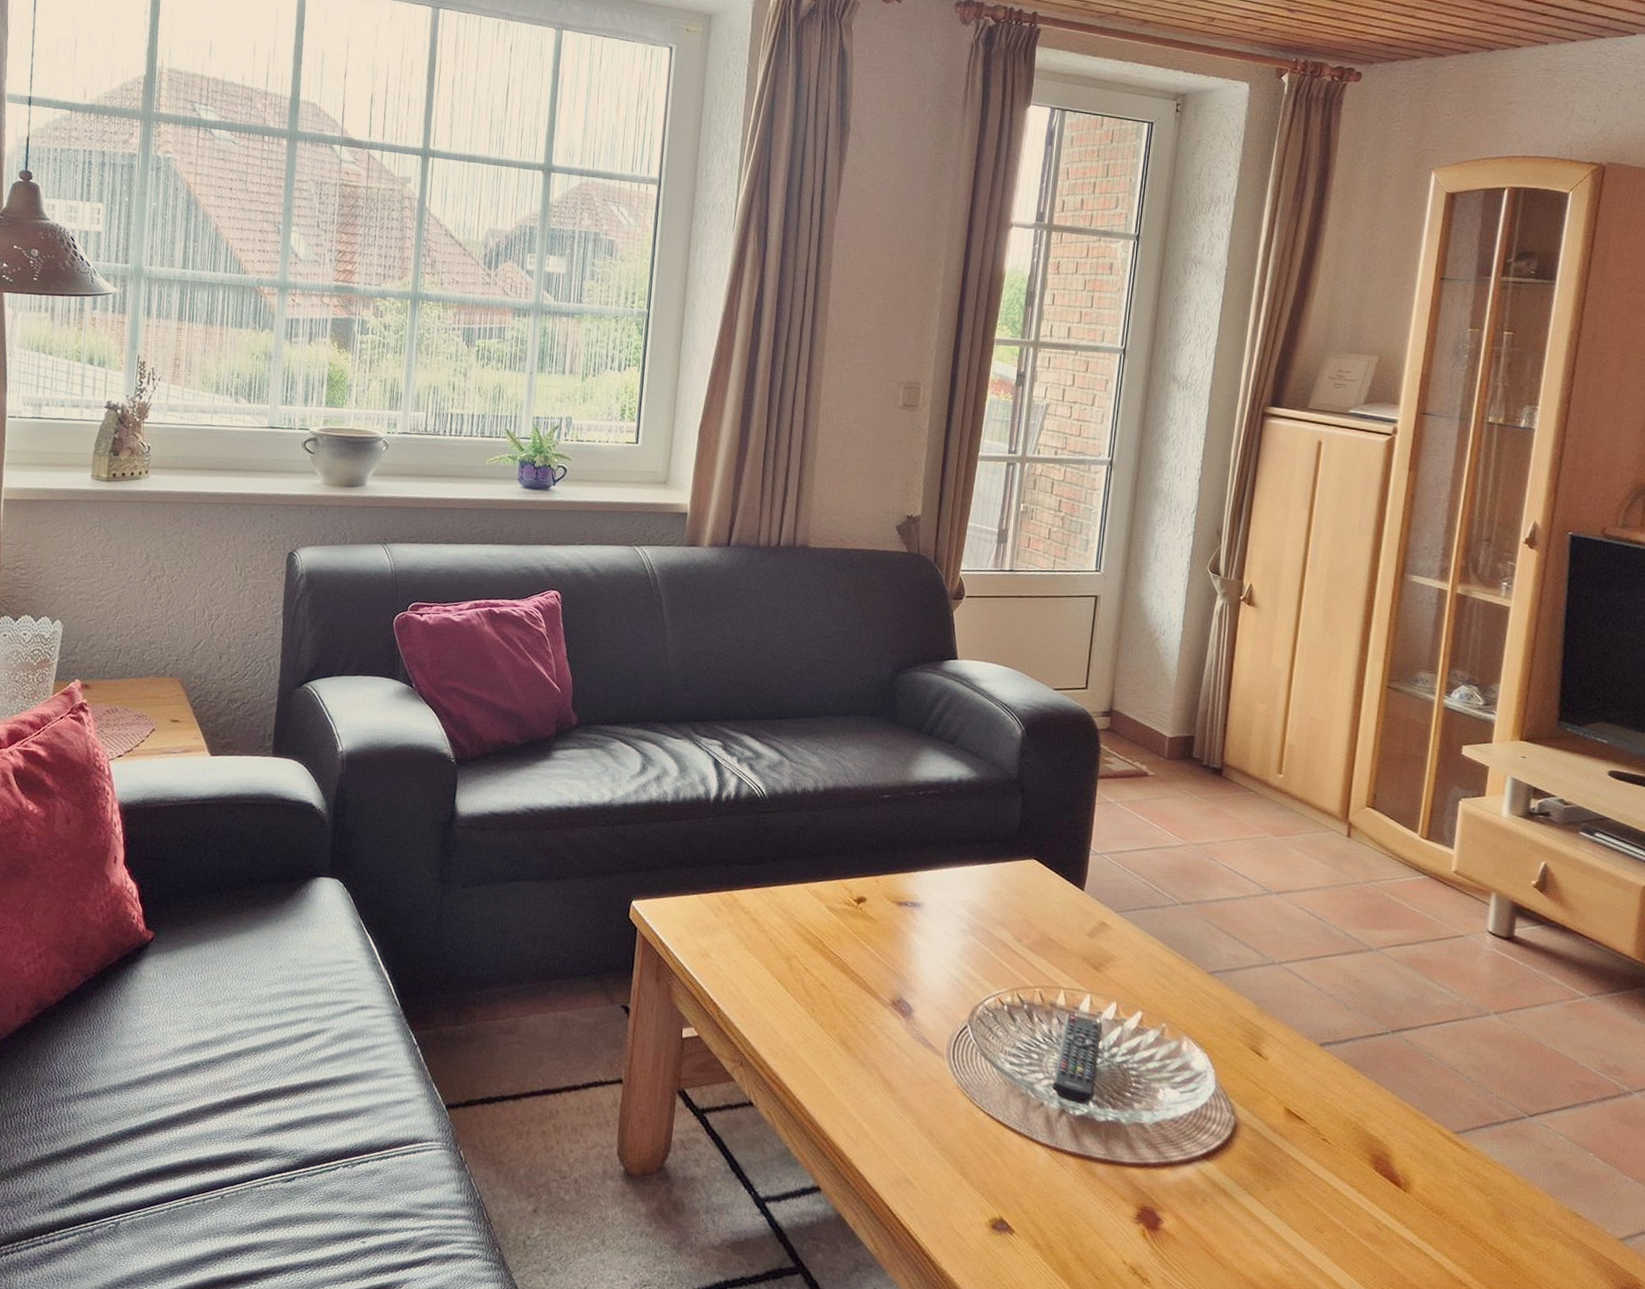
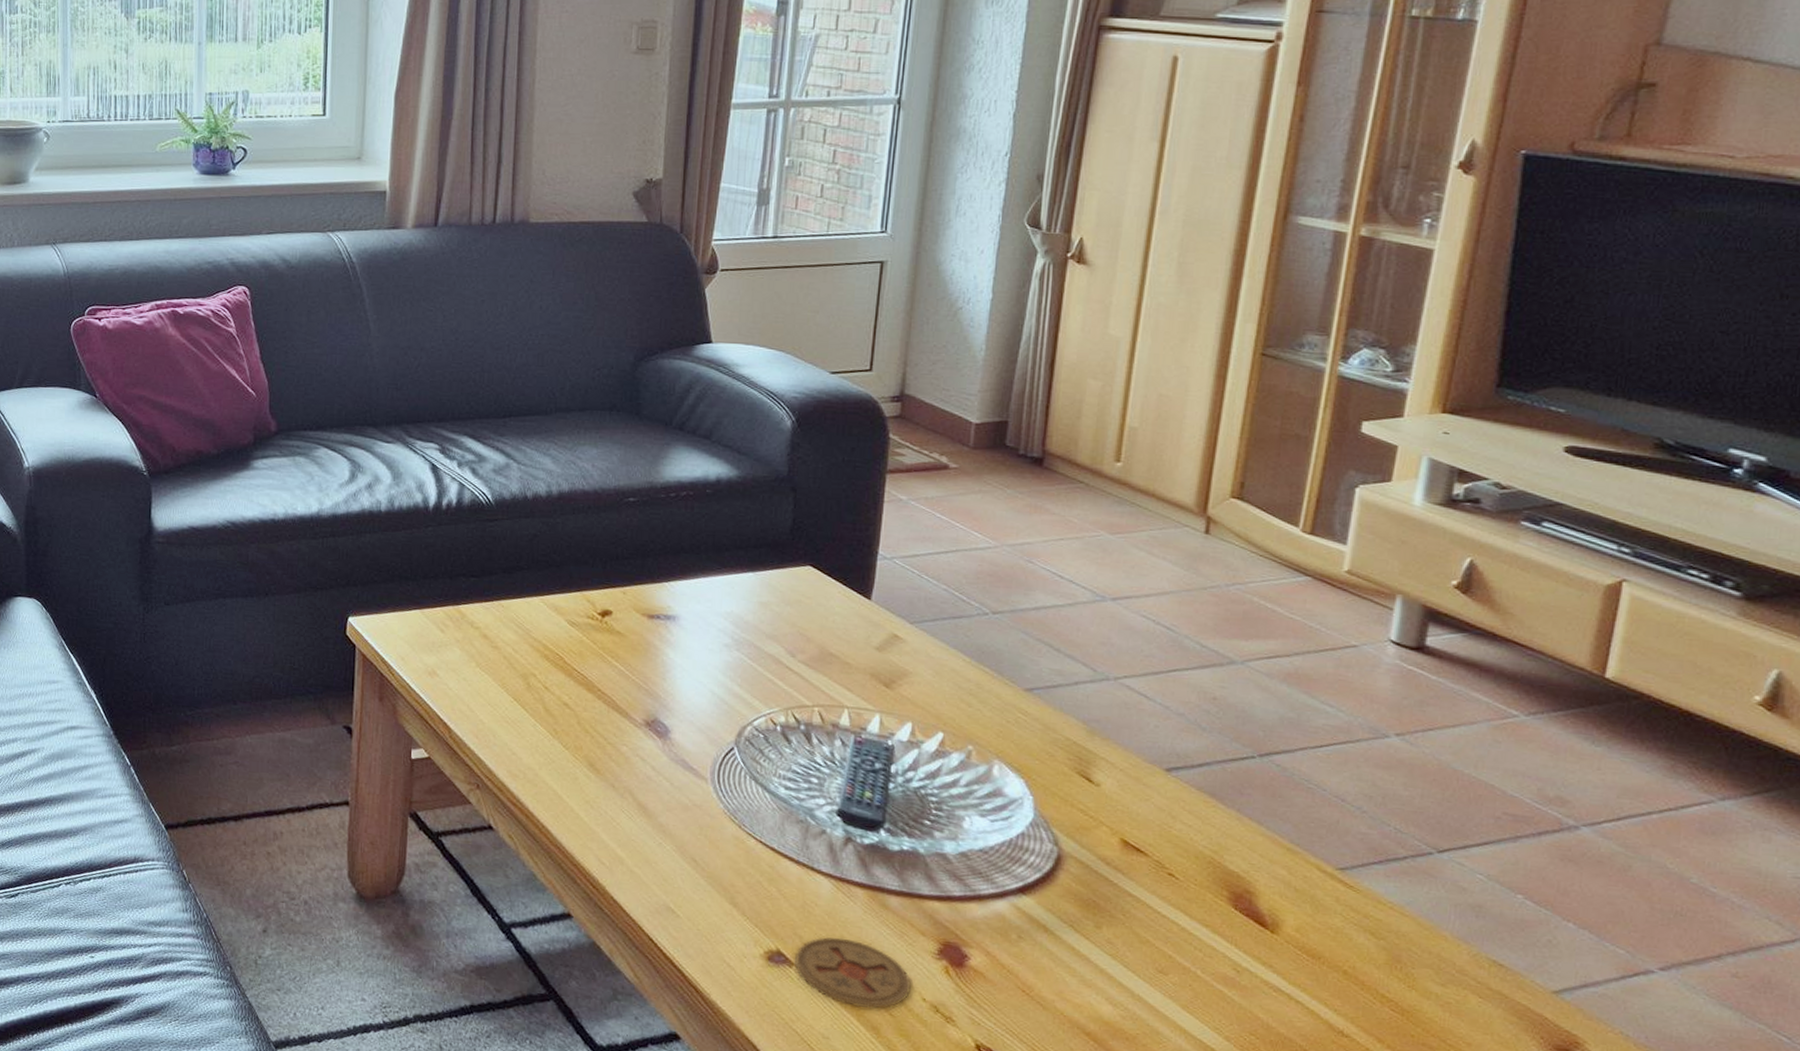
coaster: none [1015,1204,1113,1272] -> present [795,937,911,1009]

